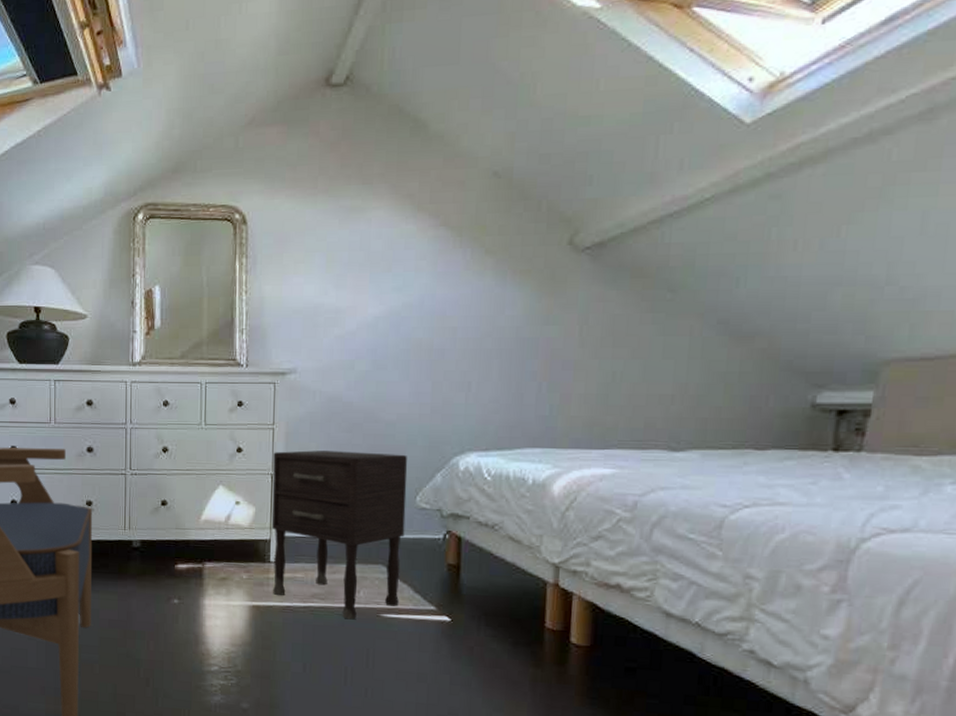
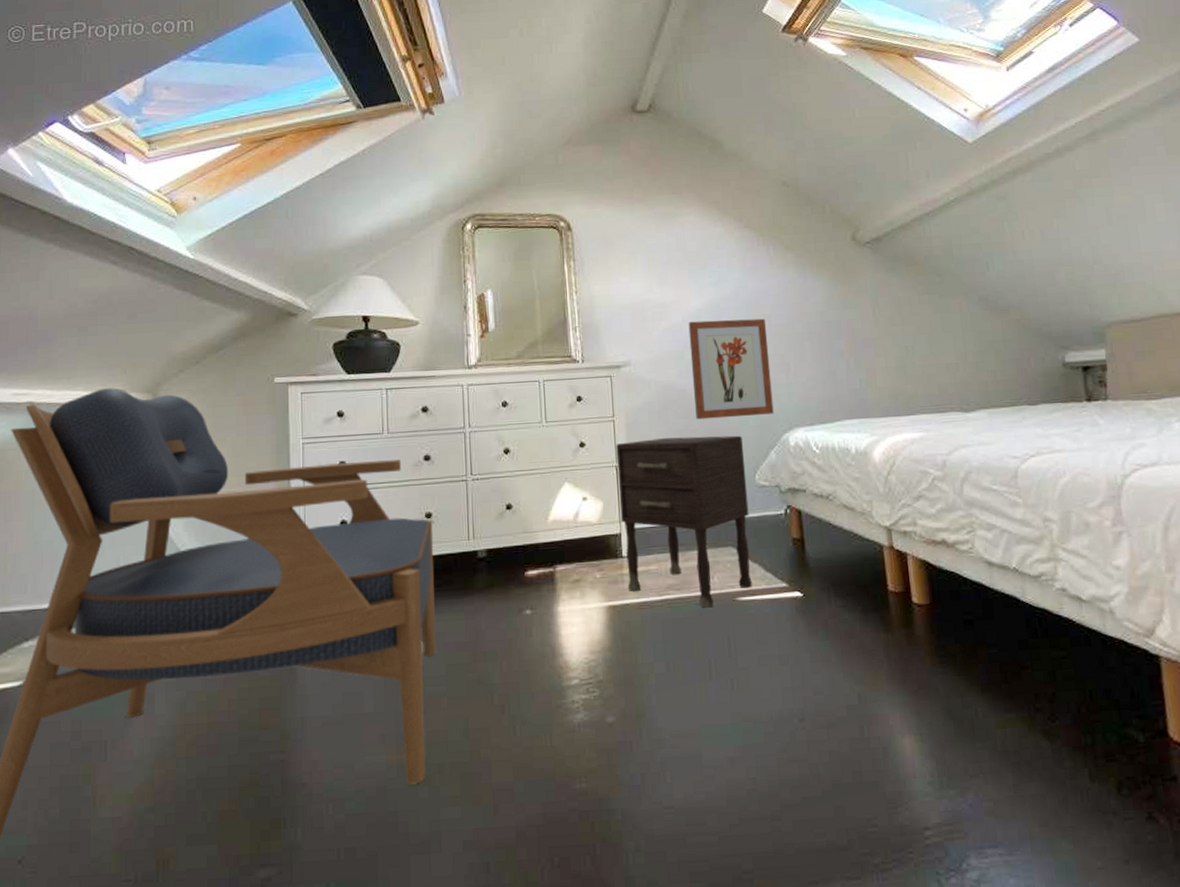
wall art: none [360,330,451,436] -> present [688,318,774,420]

